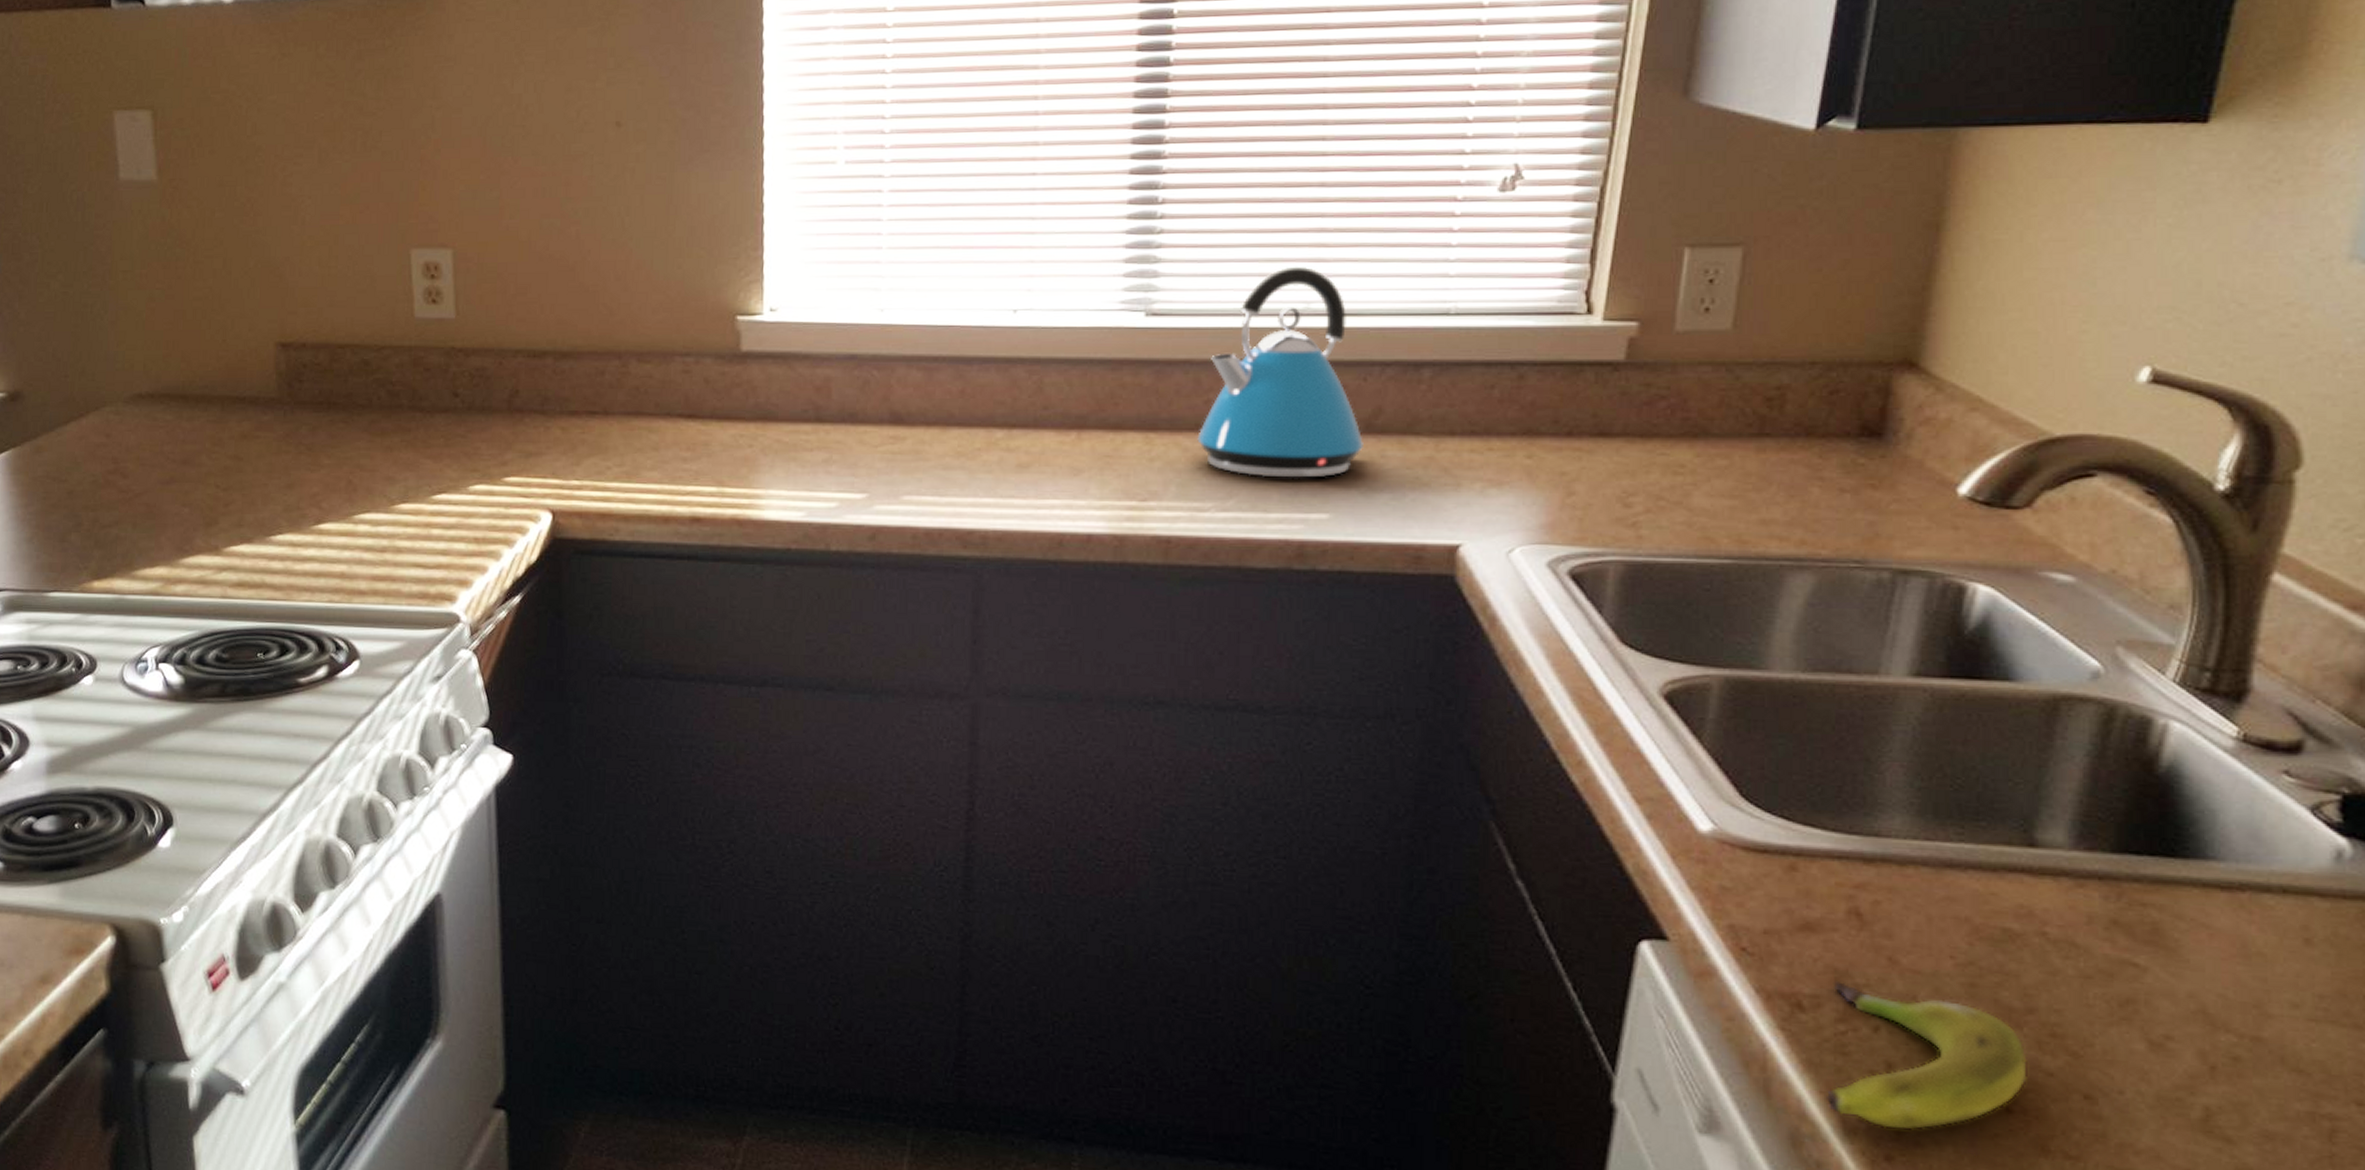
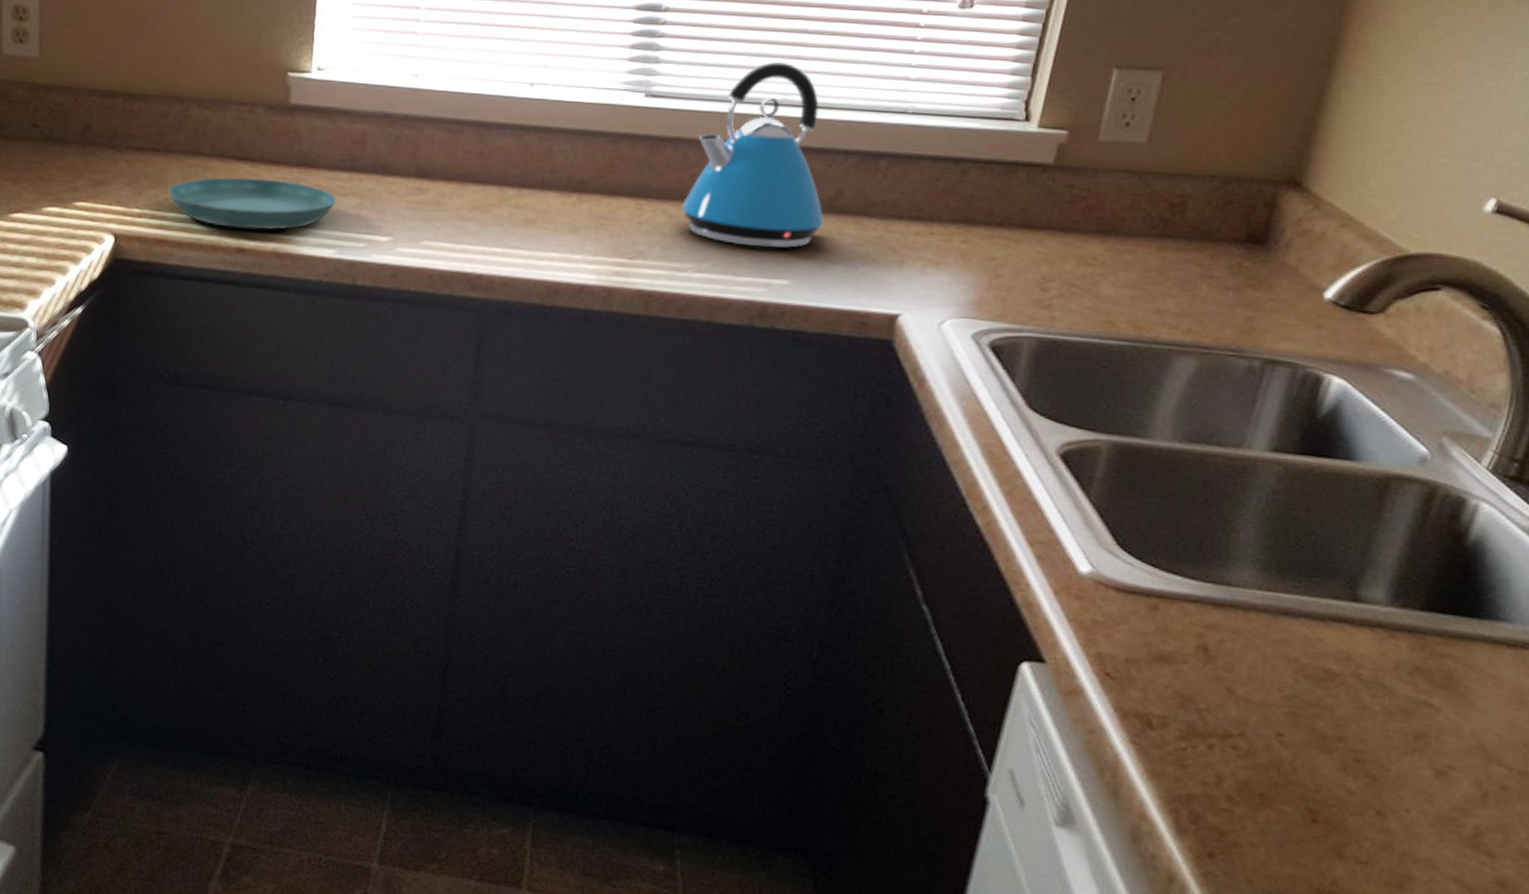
saucer: none [610,437,802,495] -> present [169,177,337,230]
banana: present [1825,981,2027,1130] -> none [1163,705,1334,833]

